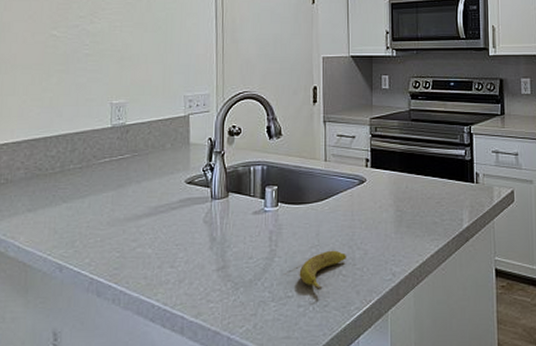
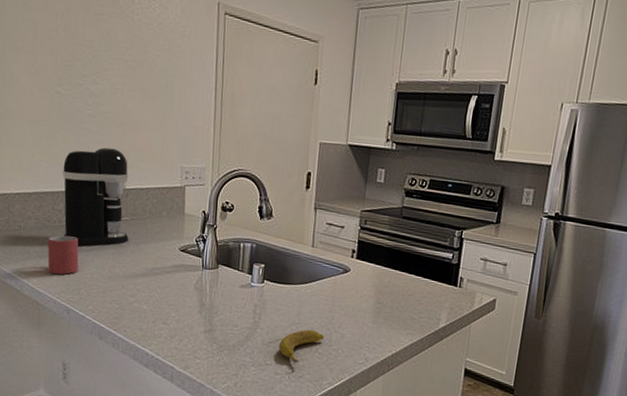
mug: none [38,183,74,228] -> present [47,235,79,275]
coffee maker: none [57,85,130,191] -> present [63,147,129,246]

